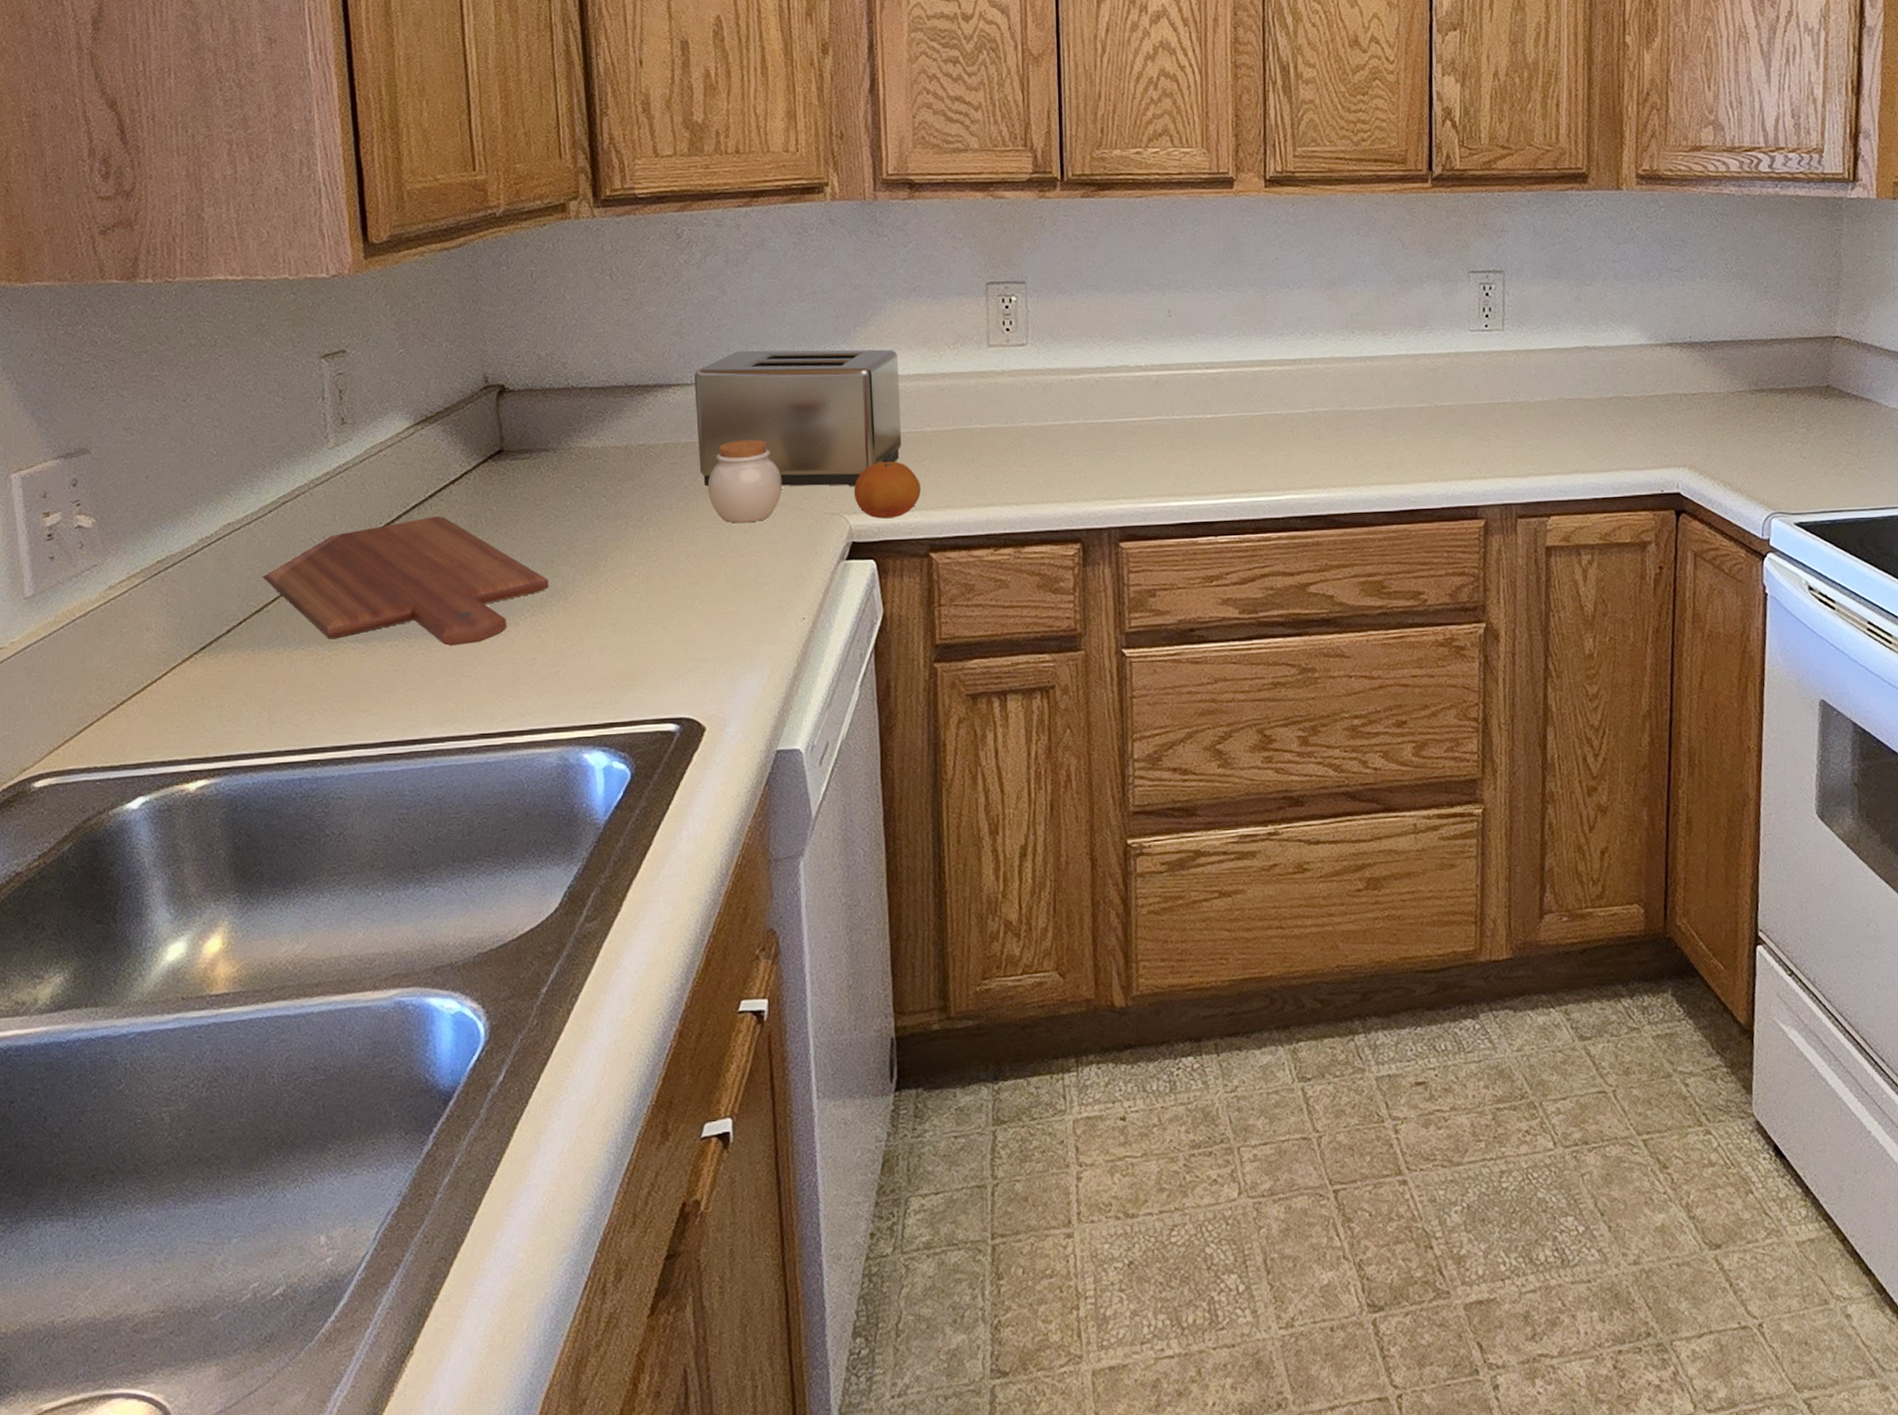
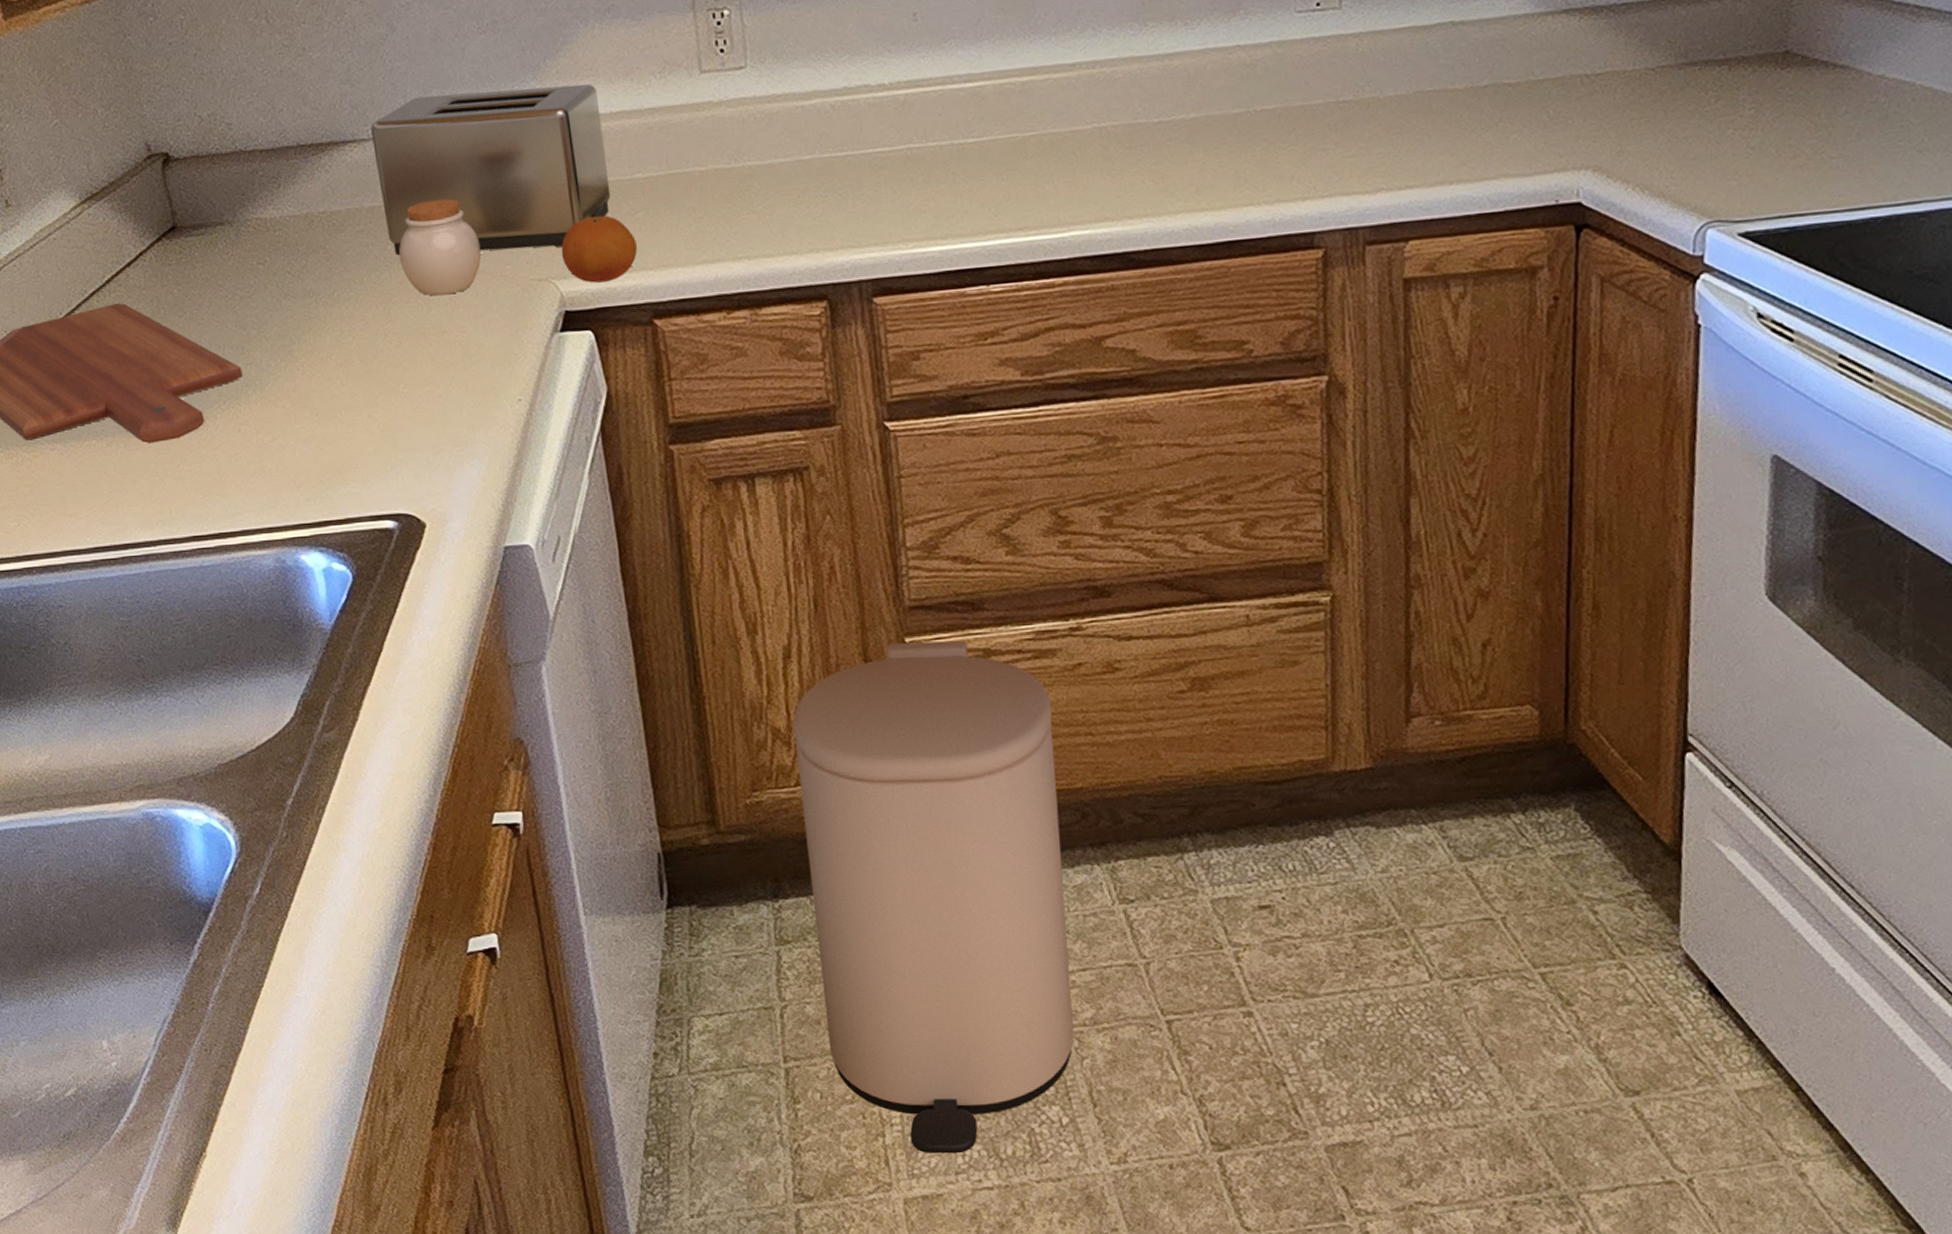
pedal bin: none [1023,842,1254,1325] -> present [792,640,1074,1154]

